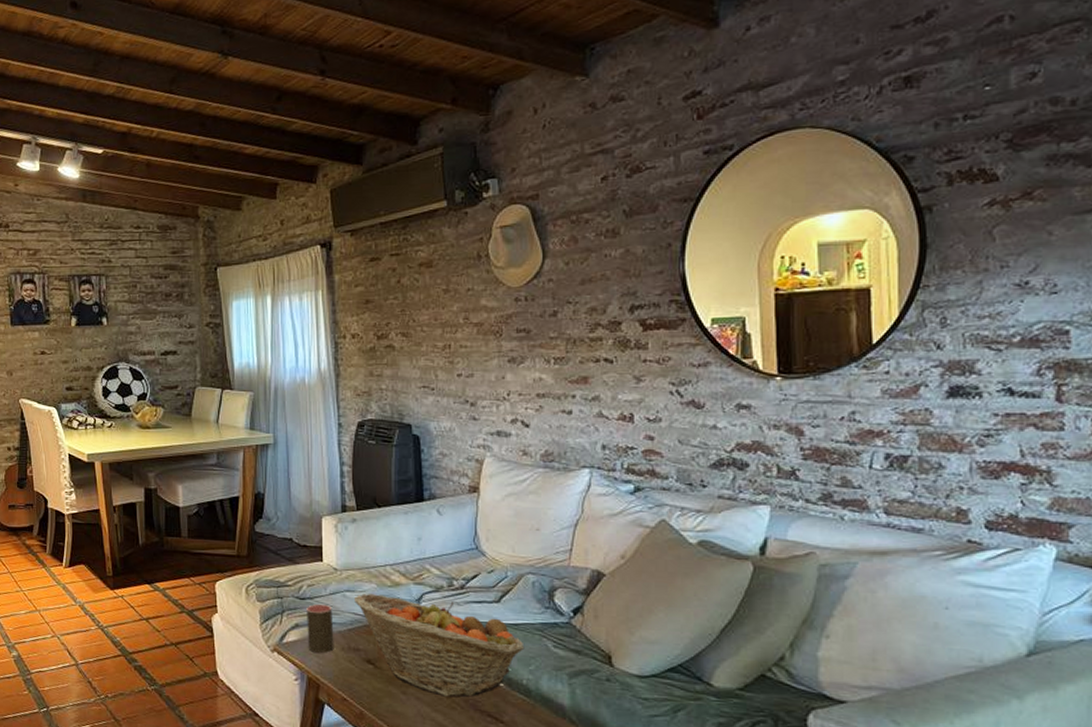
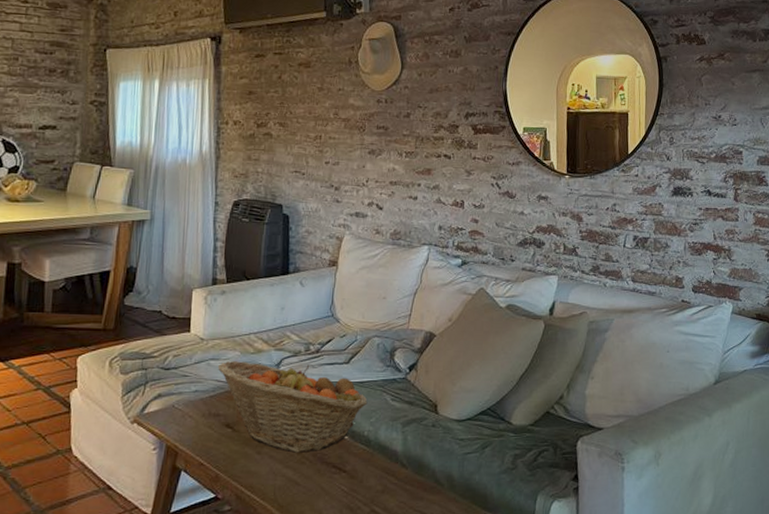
cup: present [307,604,334,653] -> none [169,373,196,421]

